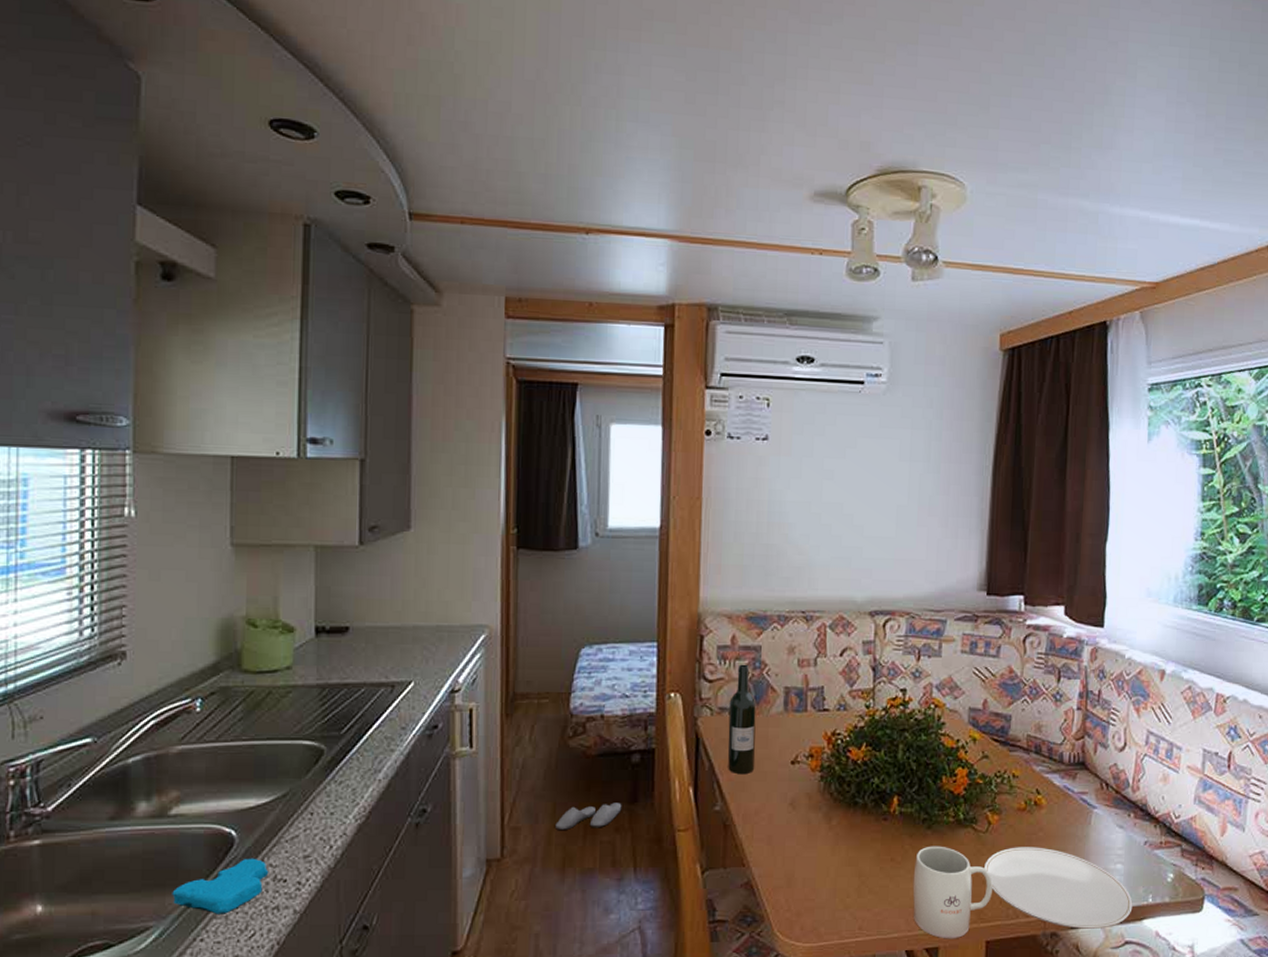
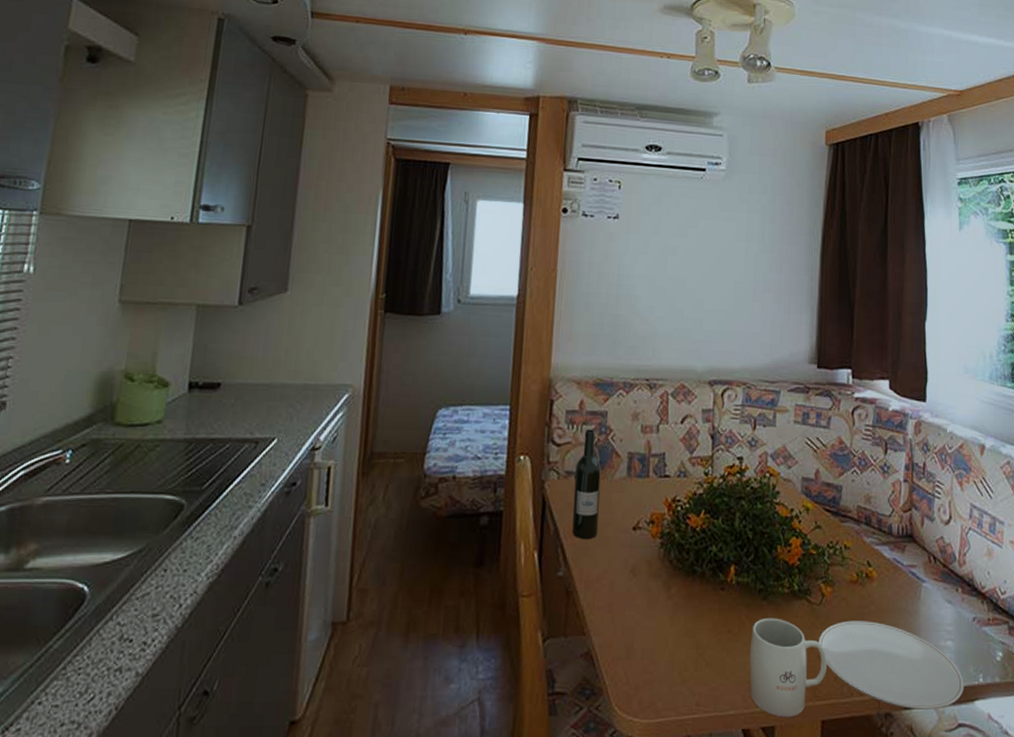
sponge: present [172,858,269,914] -> none [16,615,116,675]
slippers: present [555,802,622,831] -> none [402,565,468,594]

